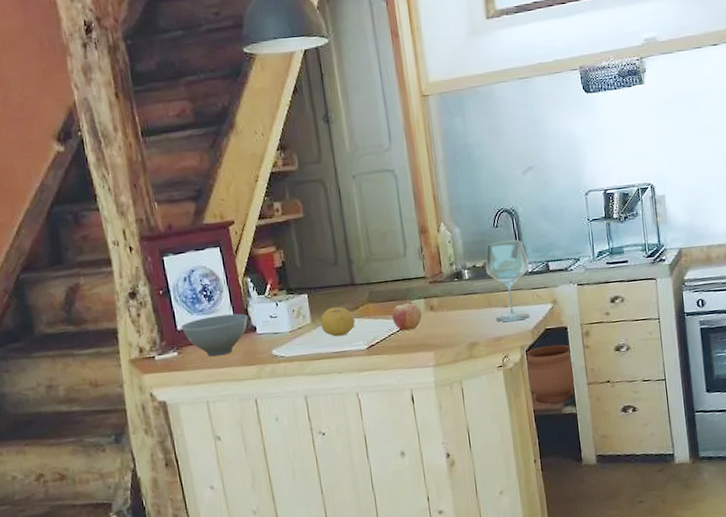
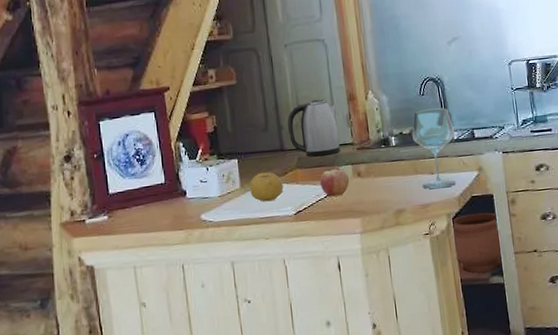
bowl: present [180,313,248,357] -> none [112,177,178,221]
kettle: none [358,232,413,292] -> present [288,99,341,157]

